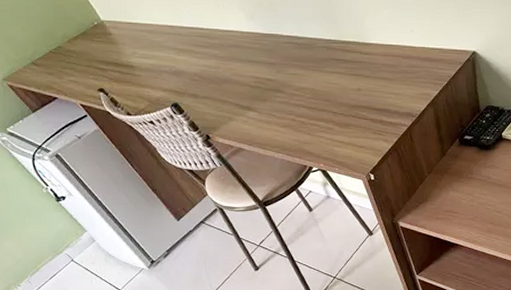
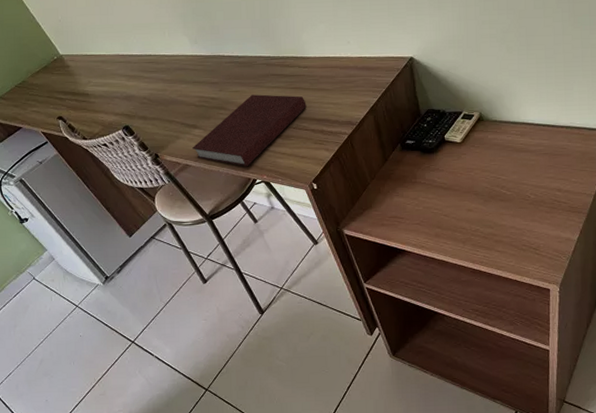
notebook: none [246,79,367,154] -> present [192,94,307,167]

